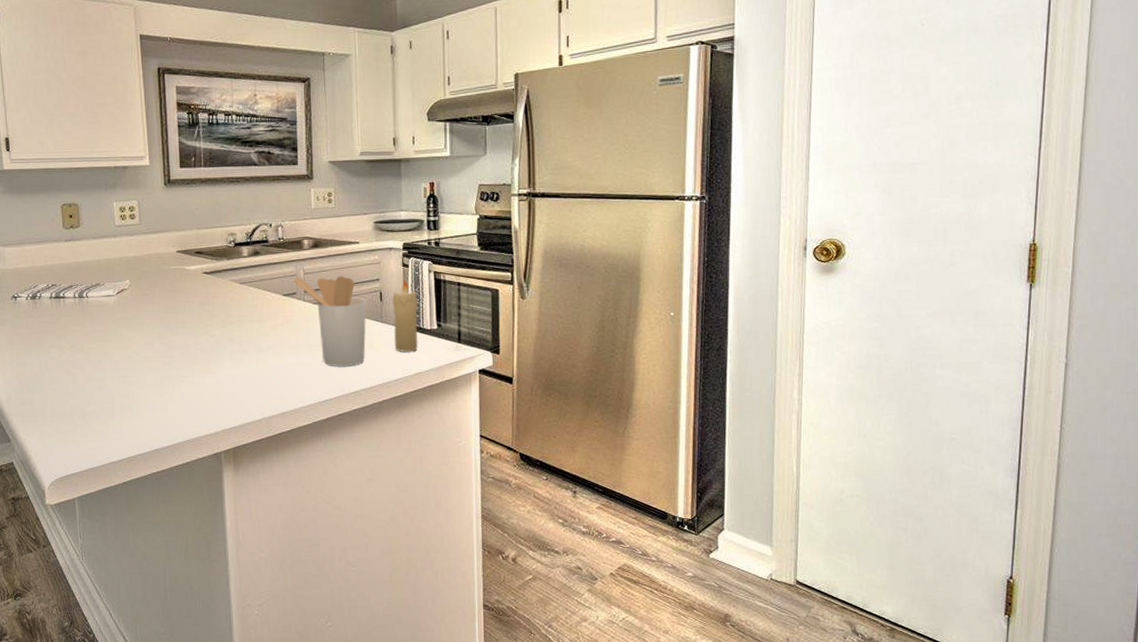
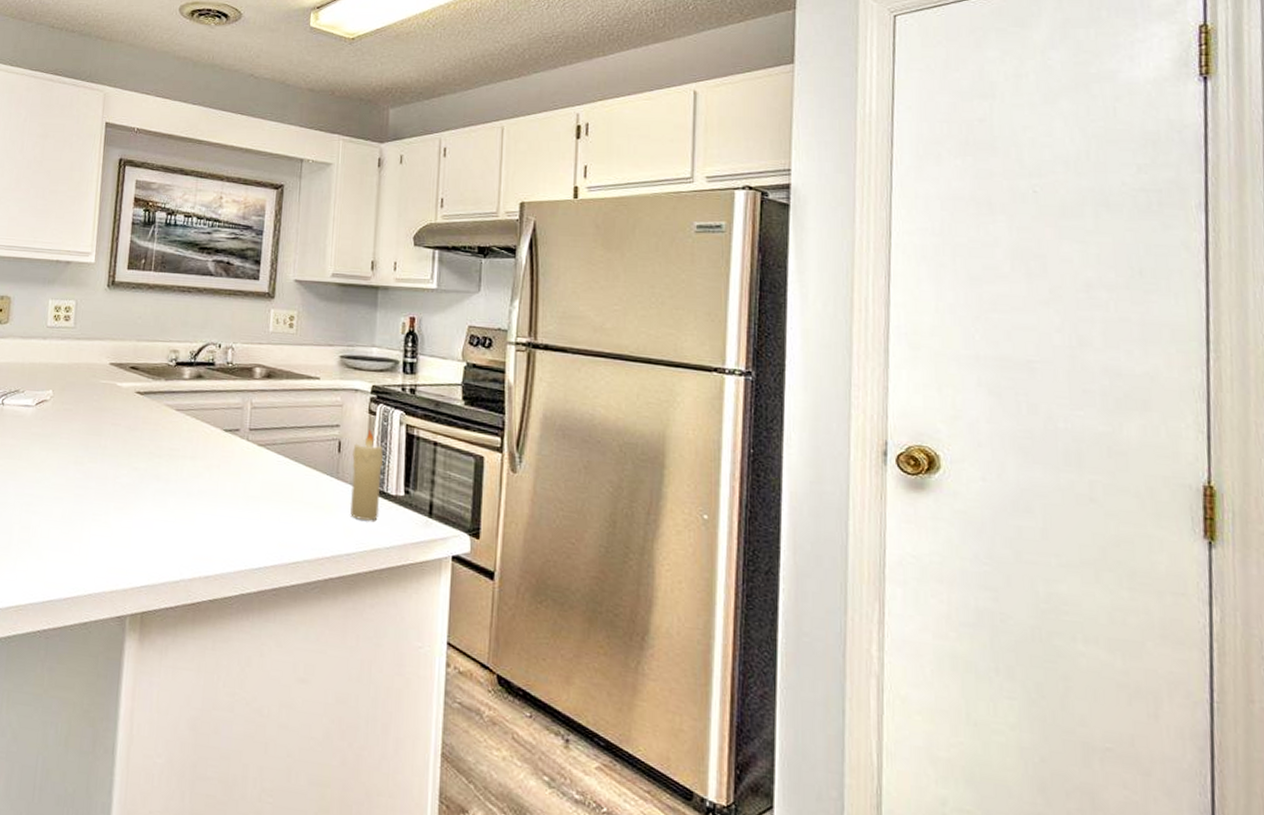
utensil holder: present [294,276,367,366] -> none [238,410,322,529]

